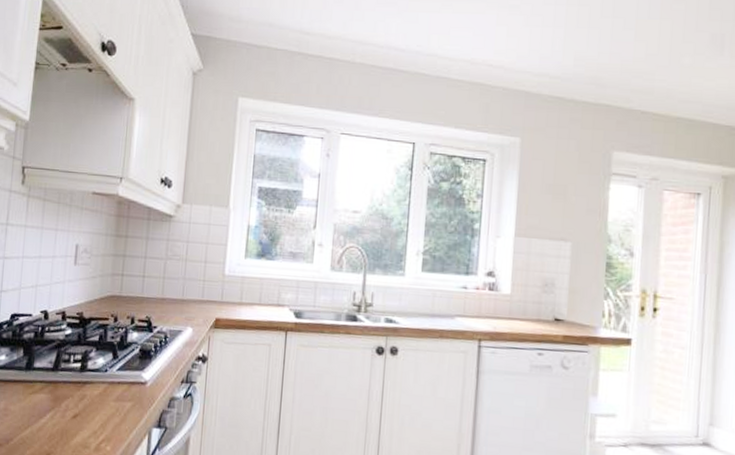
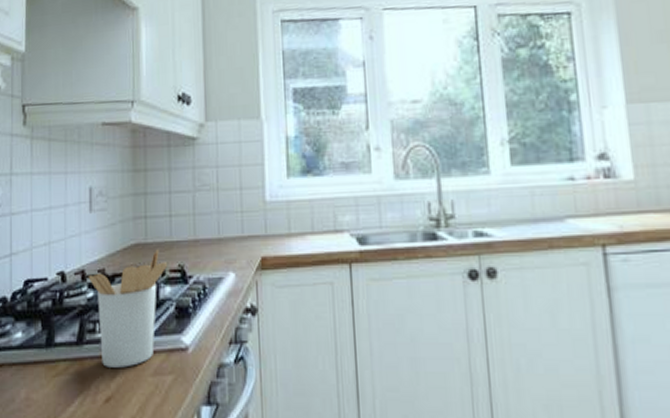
utensil holder: none [68,302,138,393] -> present [88,249,168,368]

